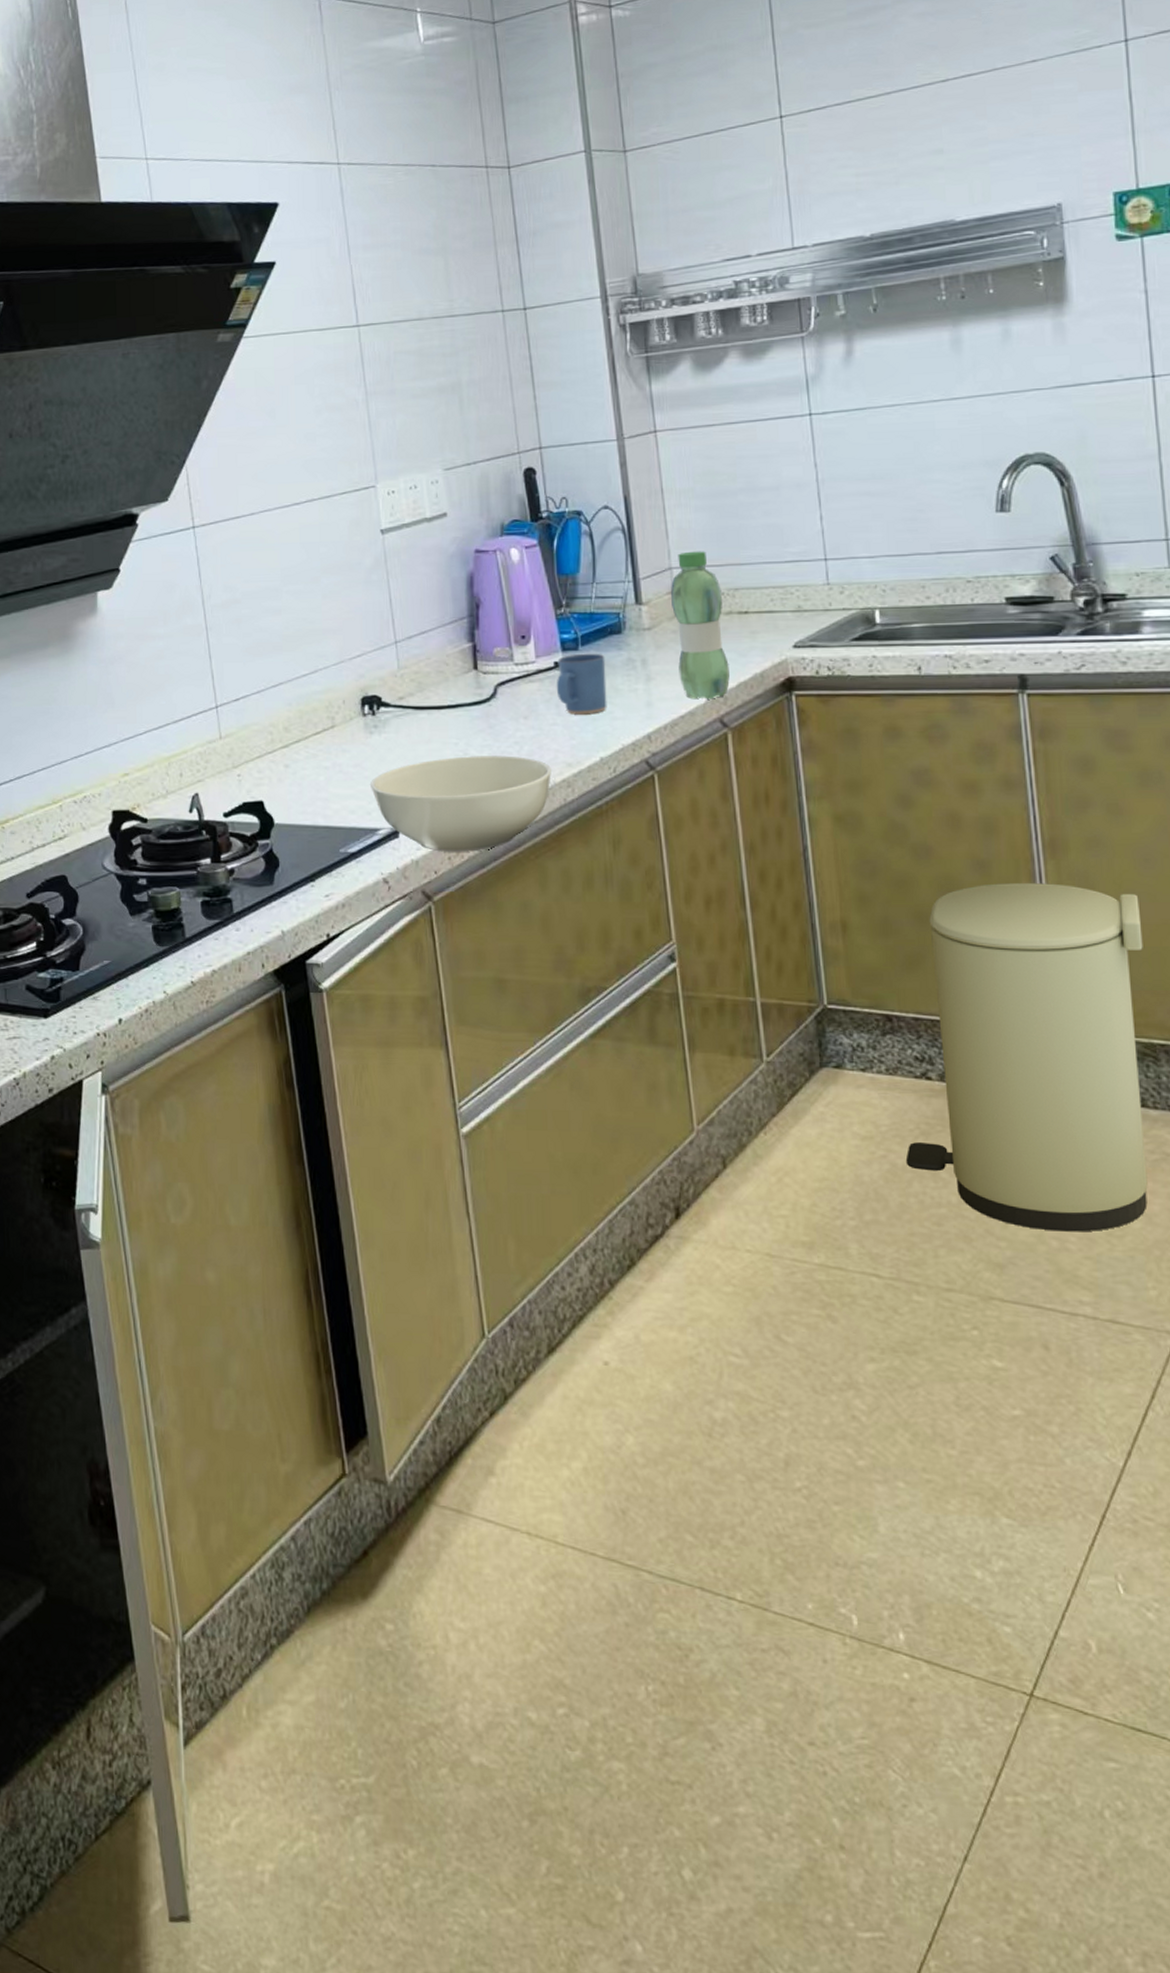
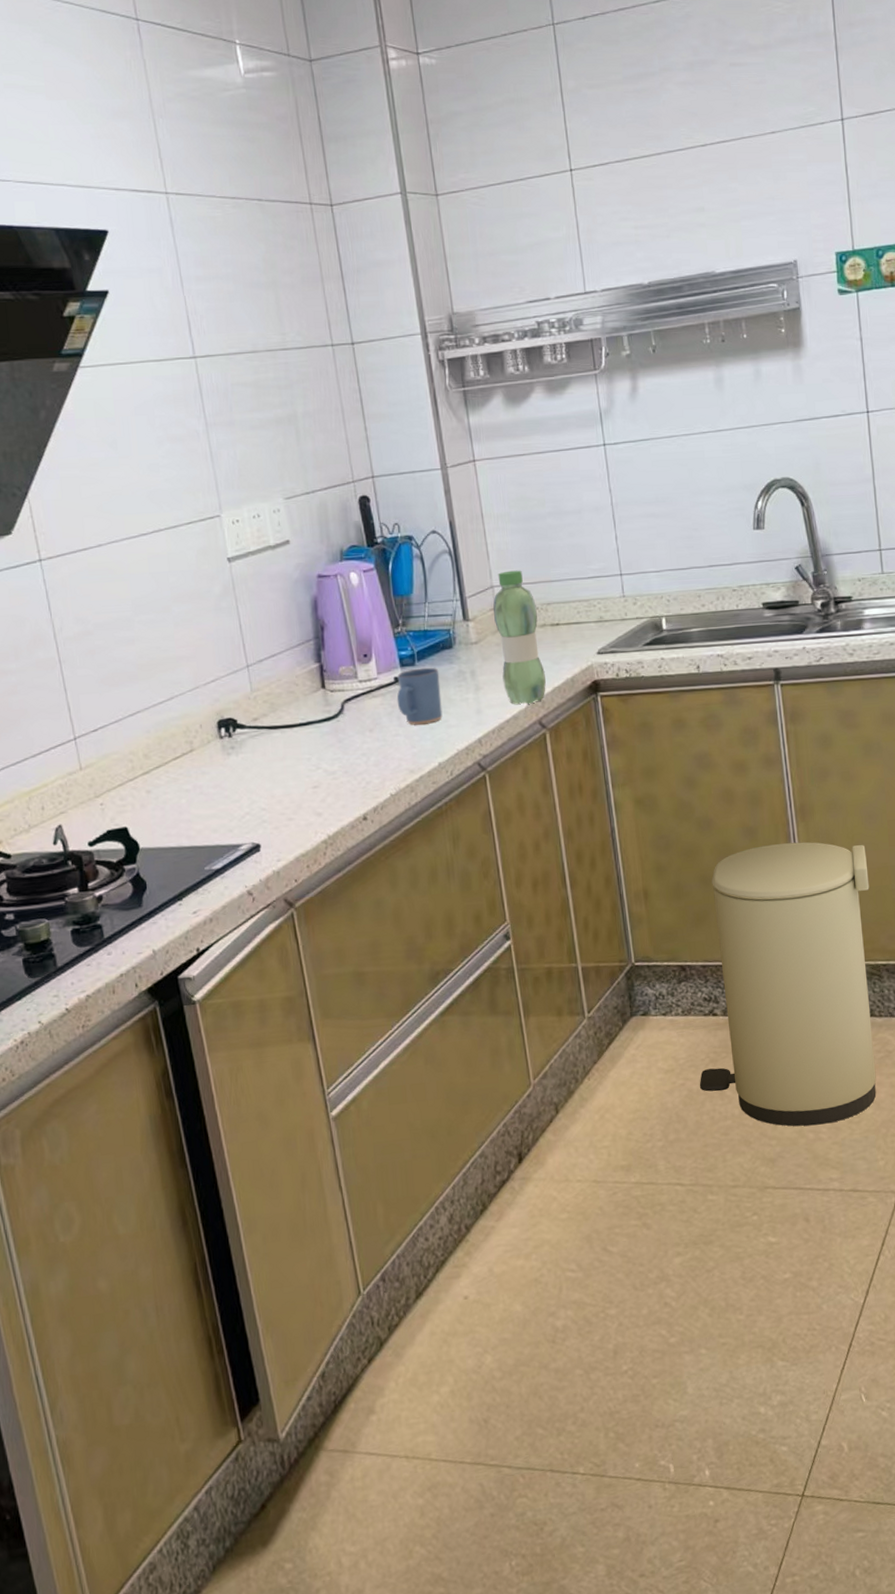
bowl: present [369,756,551,852] -> none [229,767,396,861]

